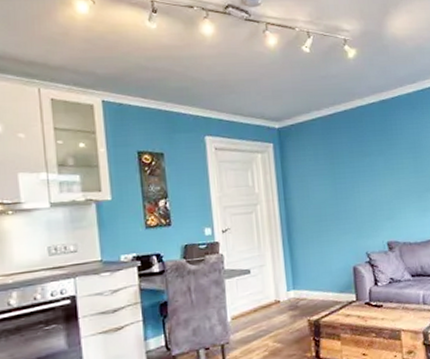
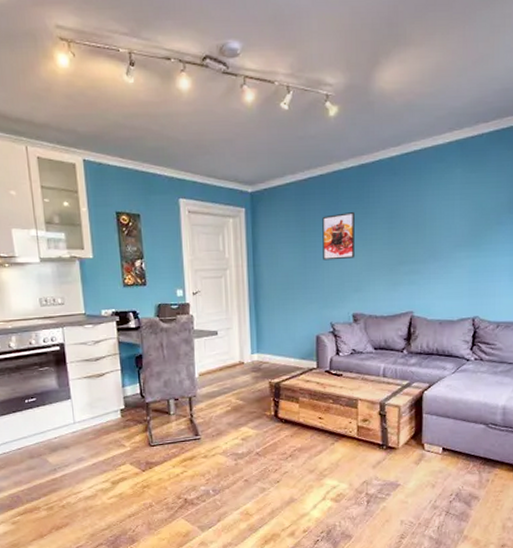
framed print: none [349,144,384,191] -> present [322,212,355,261]

